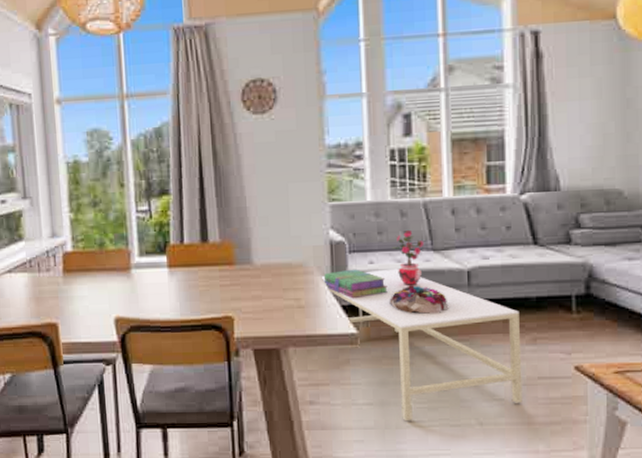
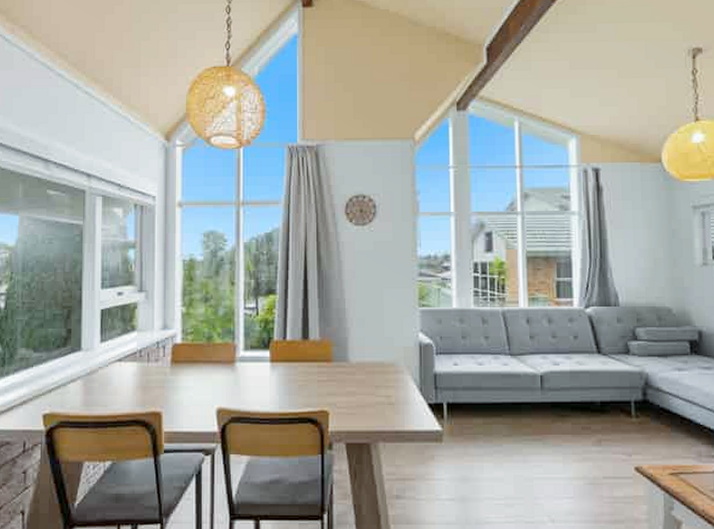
coffee table: present [319,268,523,422] -> none [409,371,590,517]
stack of books: present [323,269,388,299] -> none [412,369,470,398]
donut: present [389,285,449,314] -> none [471,387,524,414]
potted plant: present [391,231,425,287] -> none [474,336,503,388]

